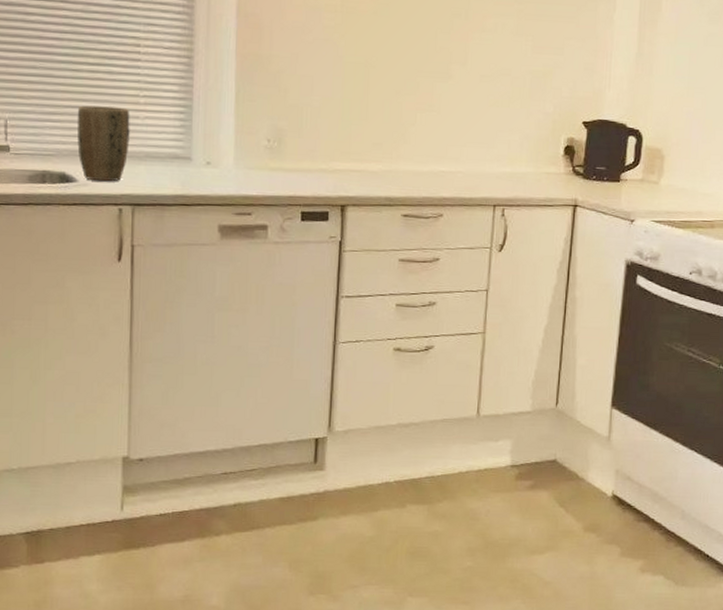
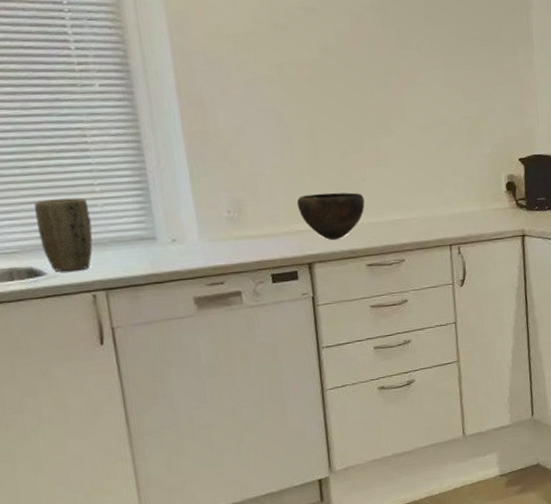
bowl: none [339,132,410,184] -> present [296,192,365,240]

